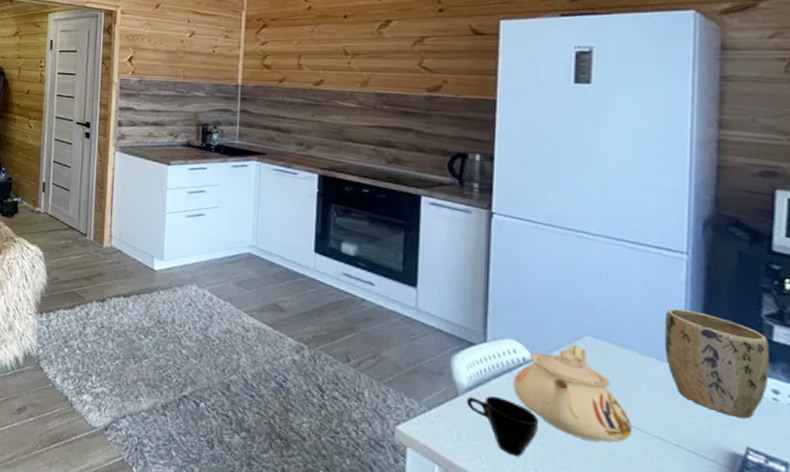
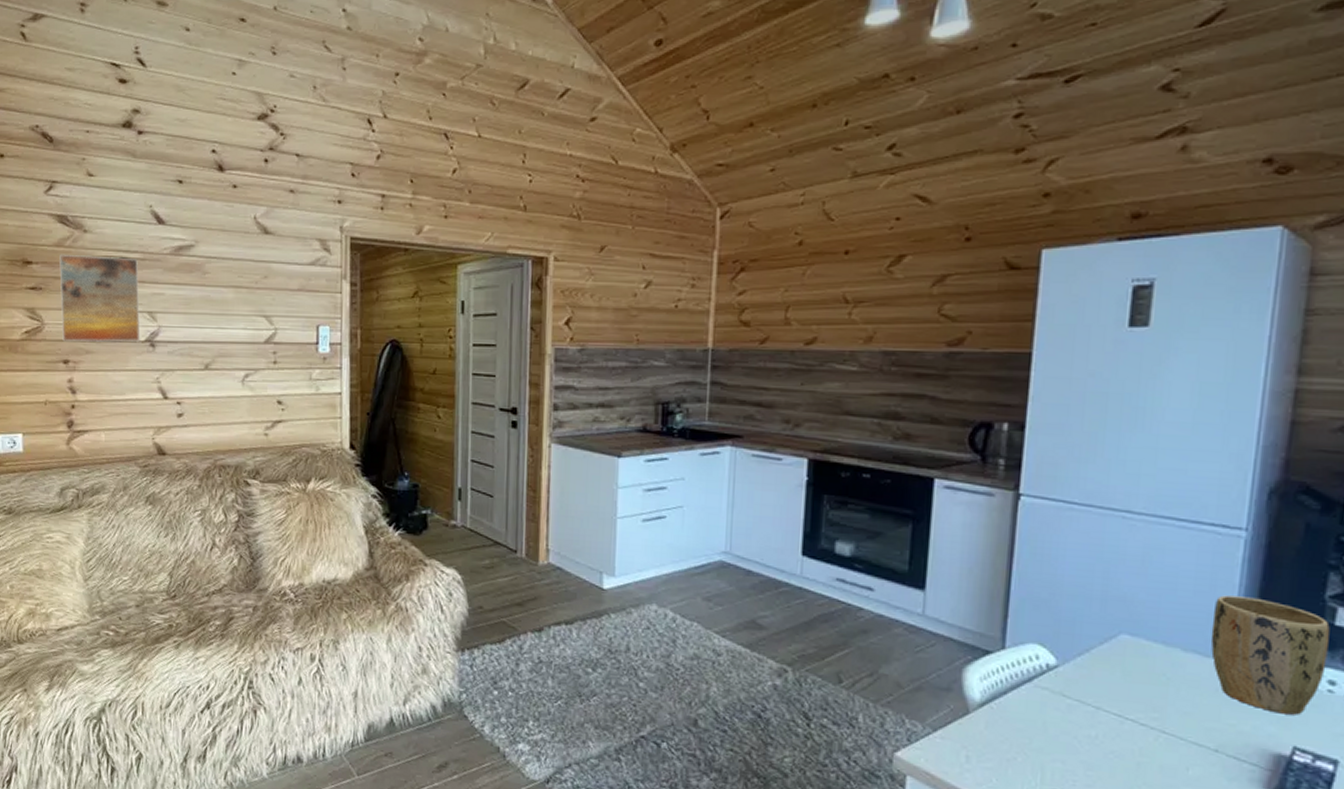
cup: present [466,396,538,457] -> none [977,710,1060,777]
teapot: present [513,343,633,443] -> none [1033,644,1167,753]

